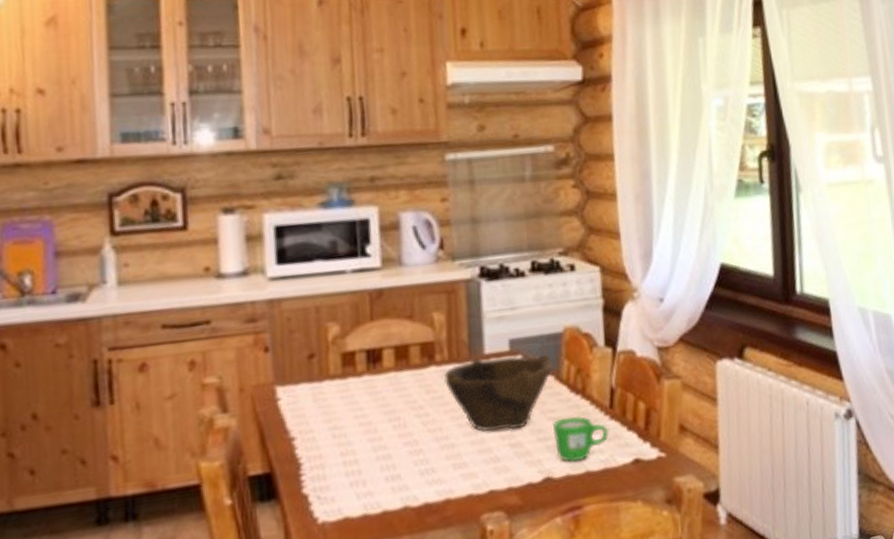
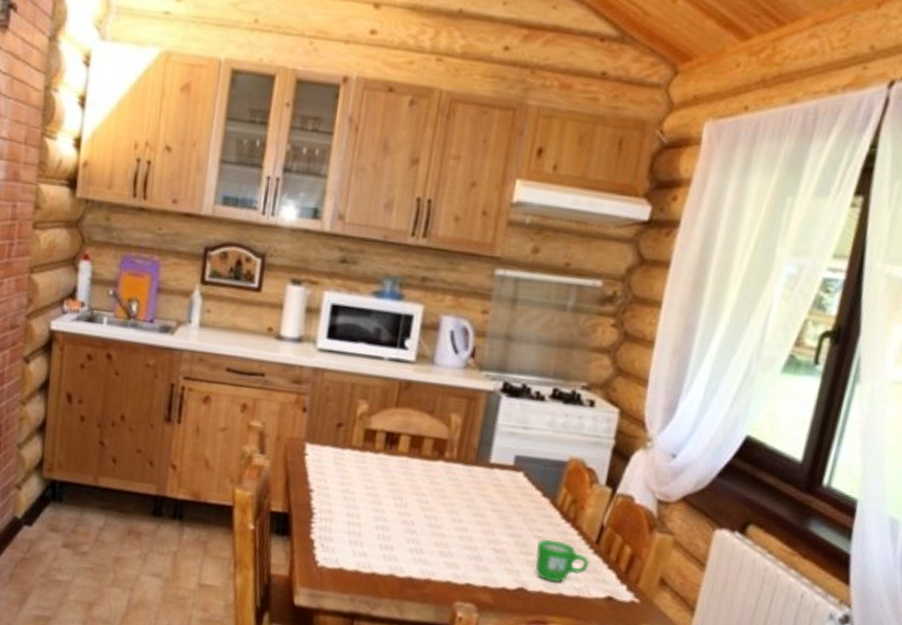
bowl: present [444,354,554,432] -> none [448,463,552,538]

